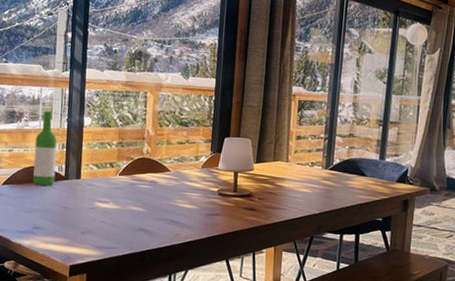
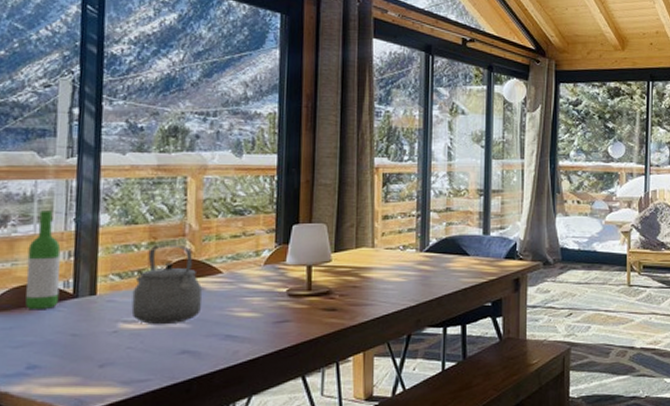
tea kettle: none [104,144,155,208] -> present [131,244,203,325]

